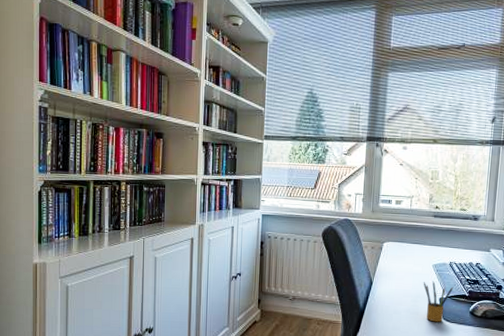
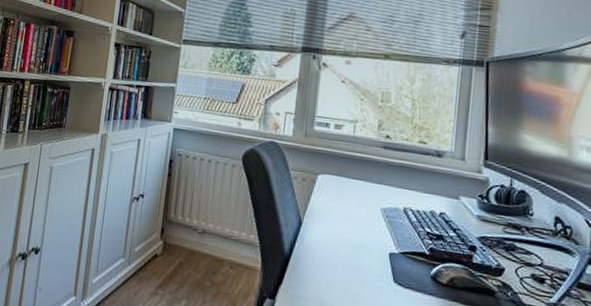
pencil box: present [423,281,453,322] -> none [367,229,409,285]

